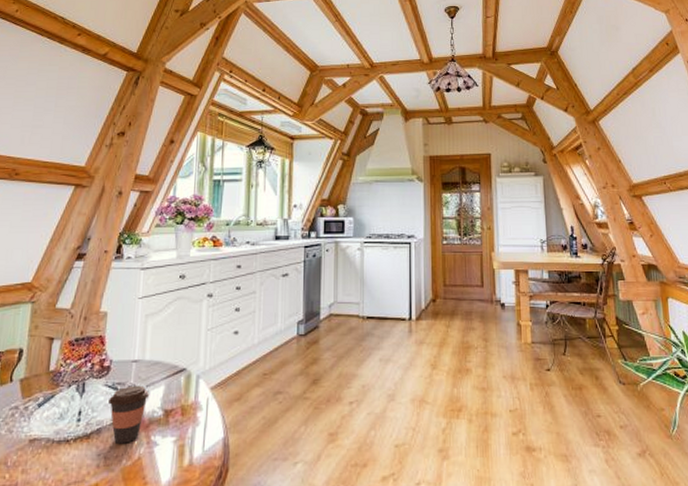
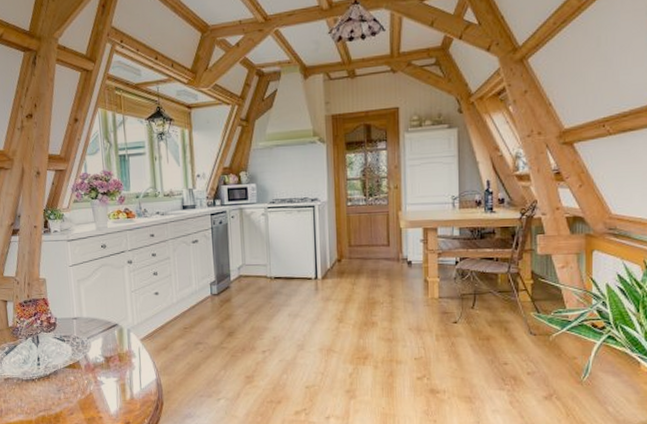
coffee cup: present [109,385,150,444] -> none [59,338,91,382]

